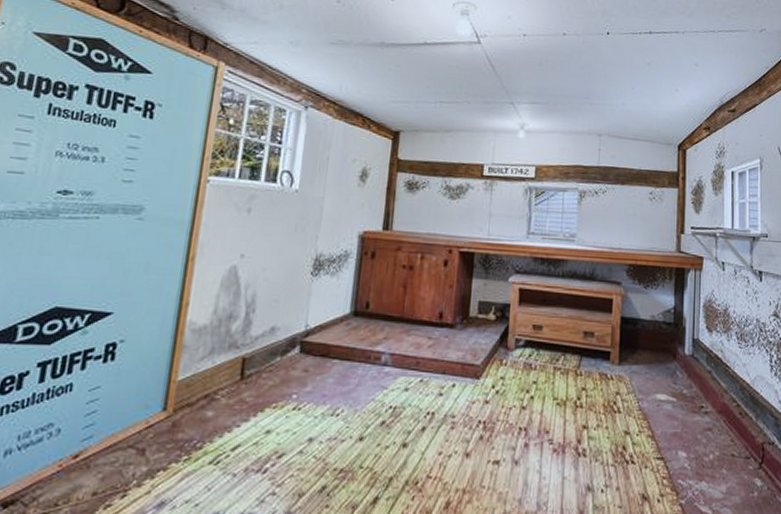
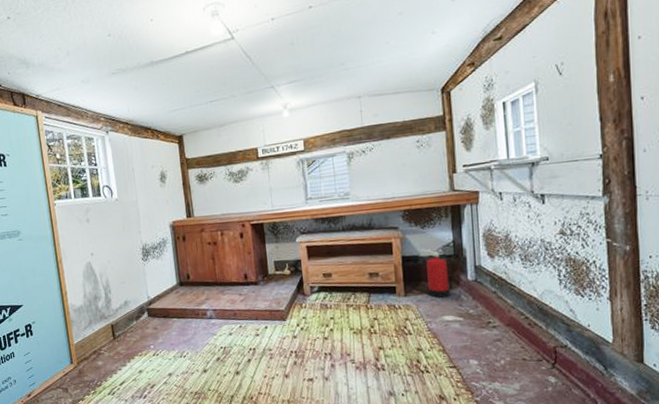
fire extinguisher: none [639,311,673,372] -> present [419,249,455,298]

